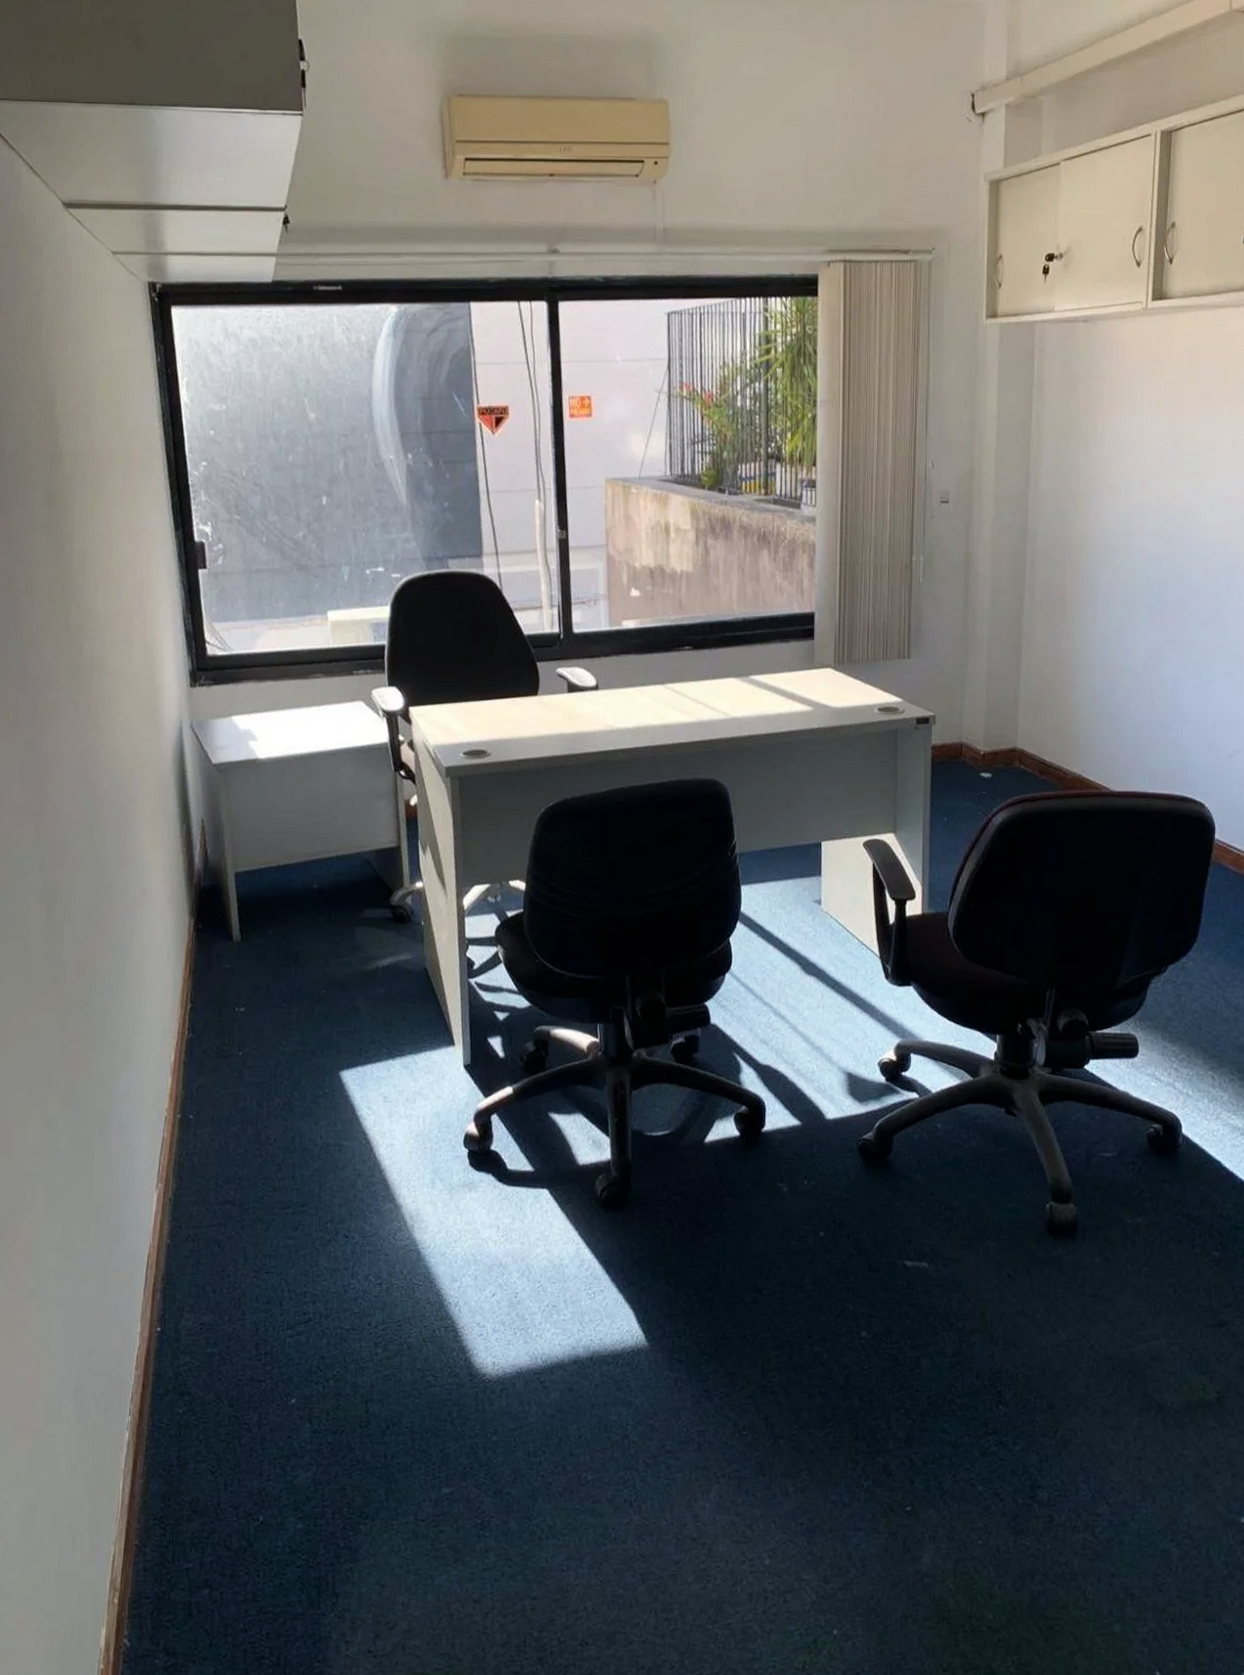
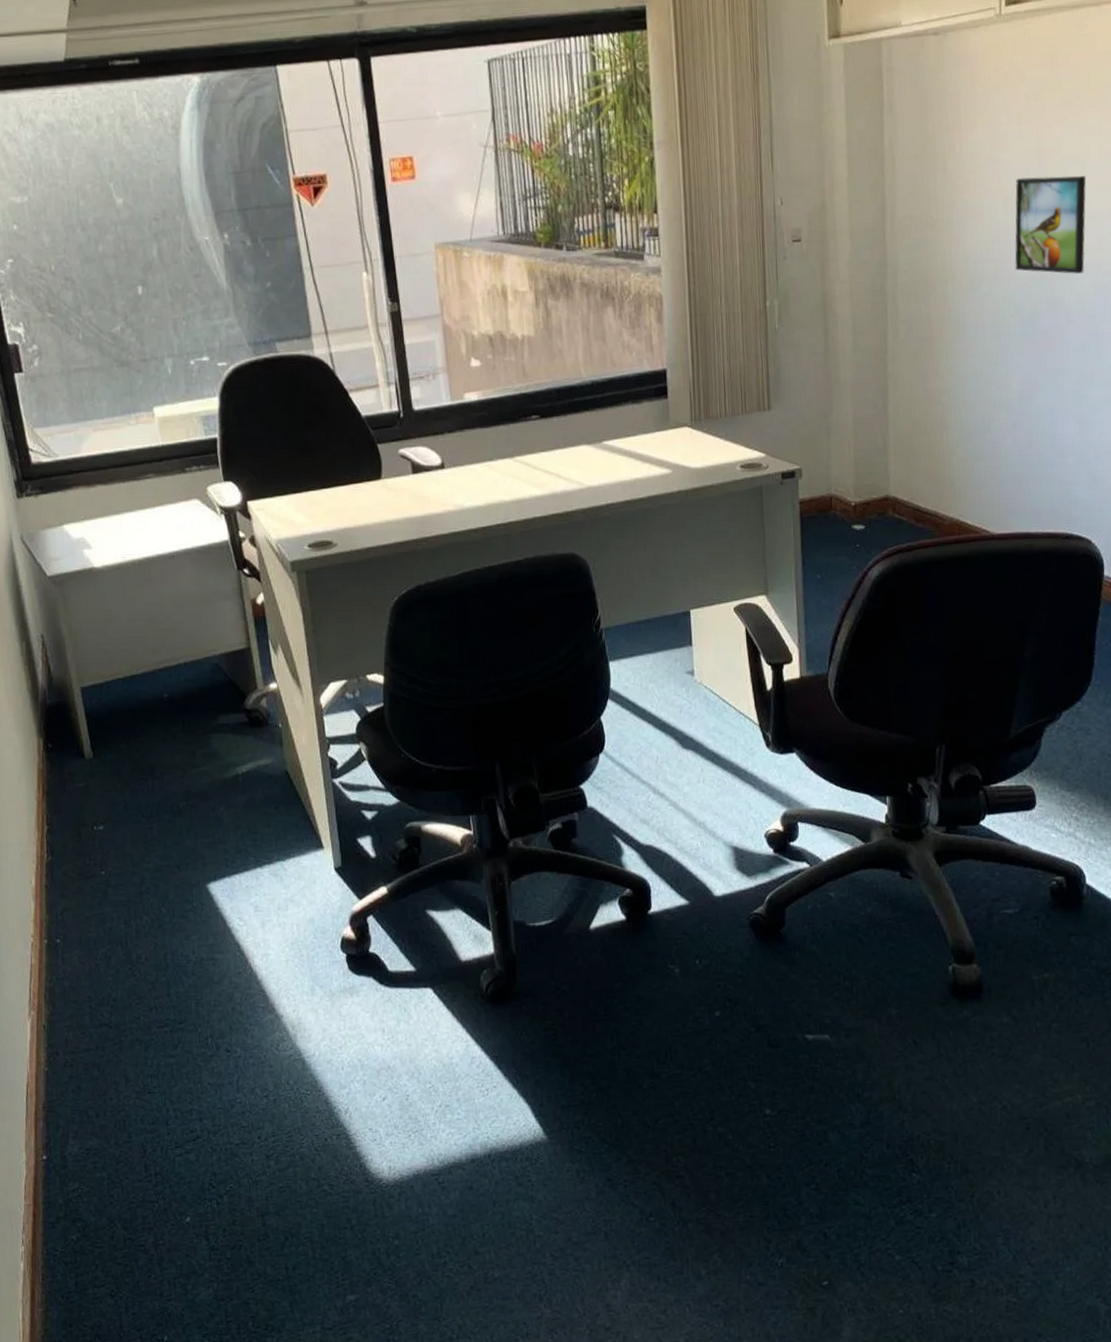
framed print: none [1147,459,1218,553] -> present [1015,175,1087,274]

